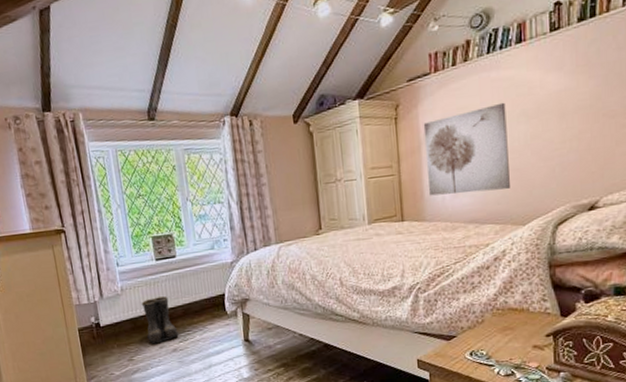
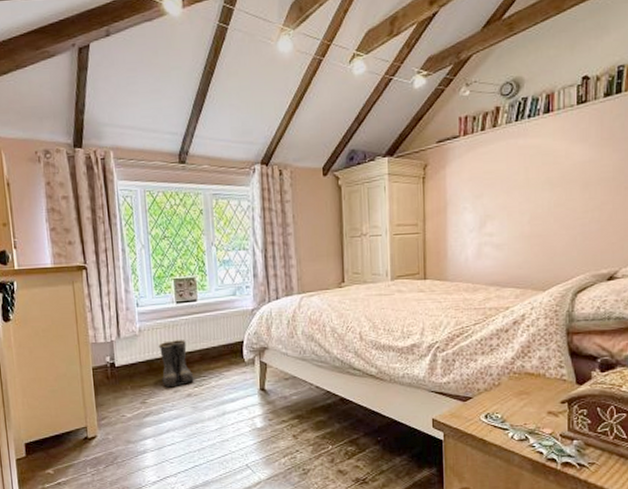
wall art: present [423,102,510,196] -> none [450,169,532,256]

